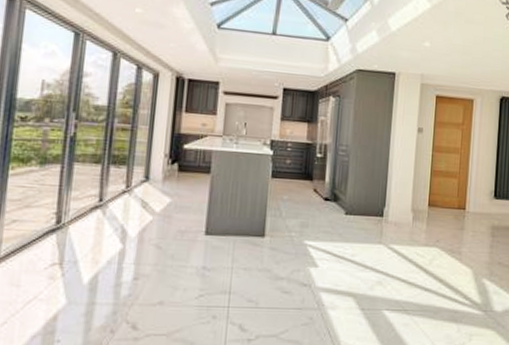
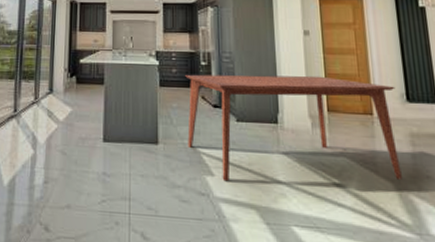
dining table: none [295,165,487,272] -> present [185,74,402,182]

